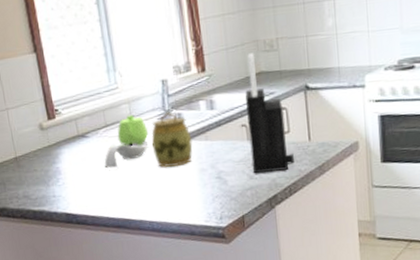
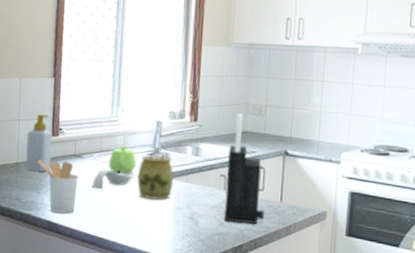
soap bottle: none [19,97,55,164] -> present [25,114,53,172]
utensil holder: none [38,144,91,203] -> present [37,159,78,214]

